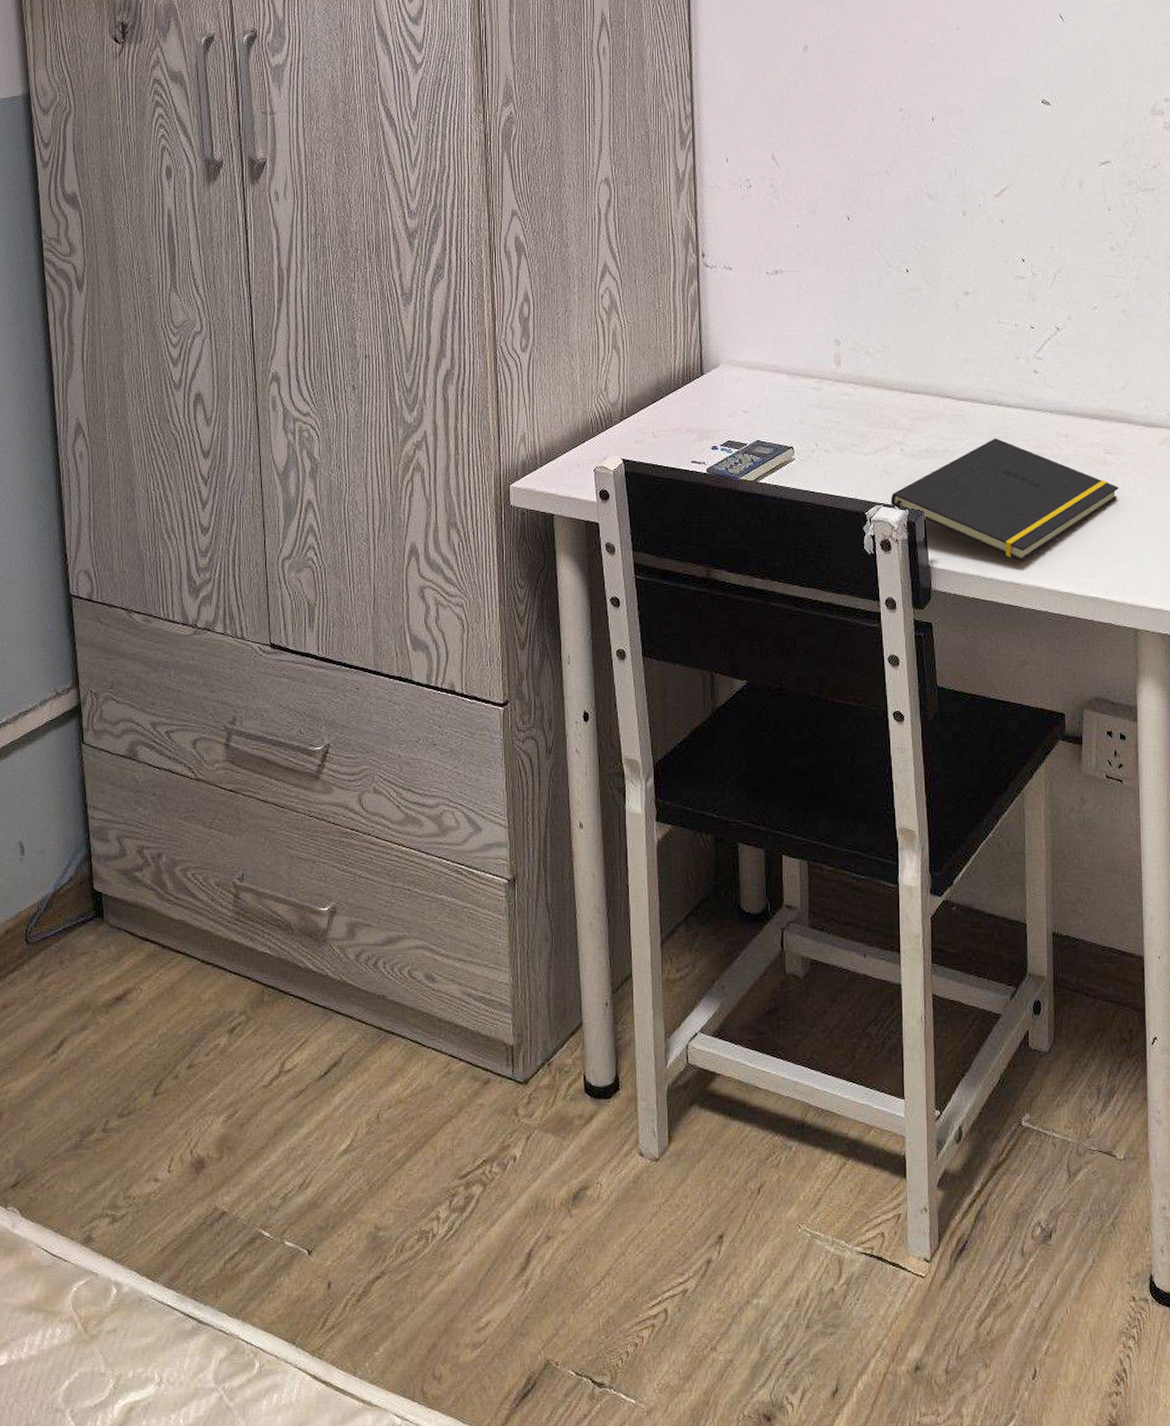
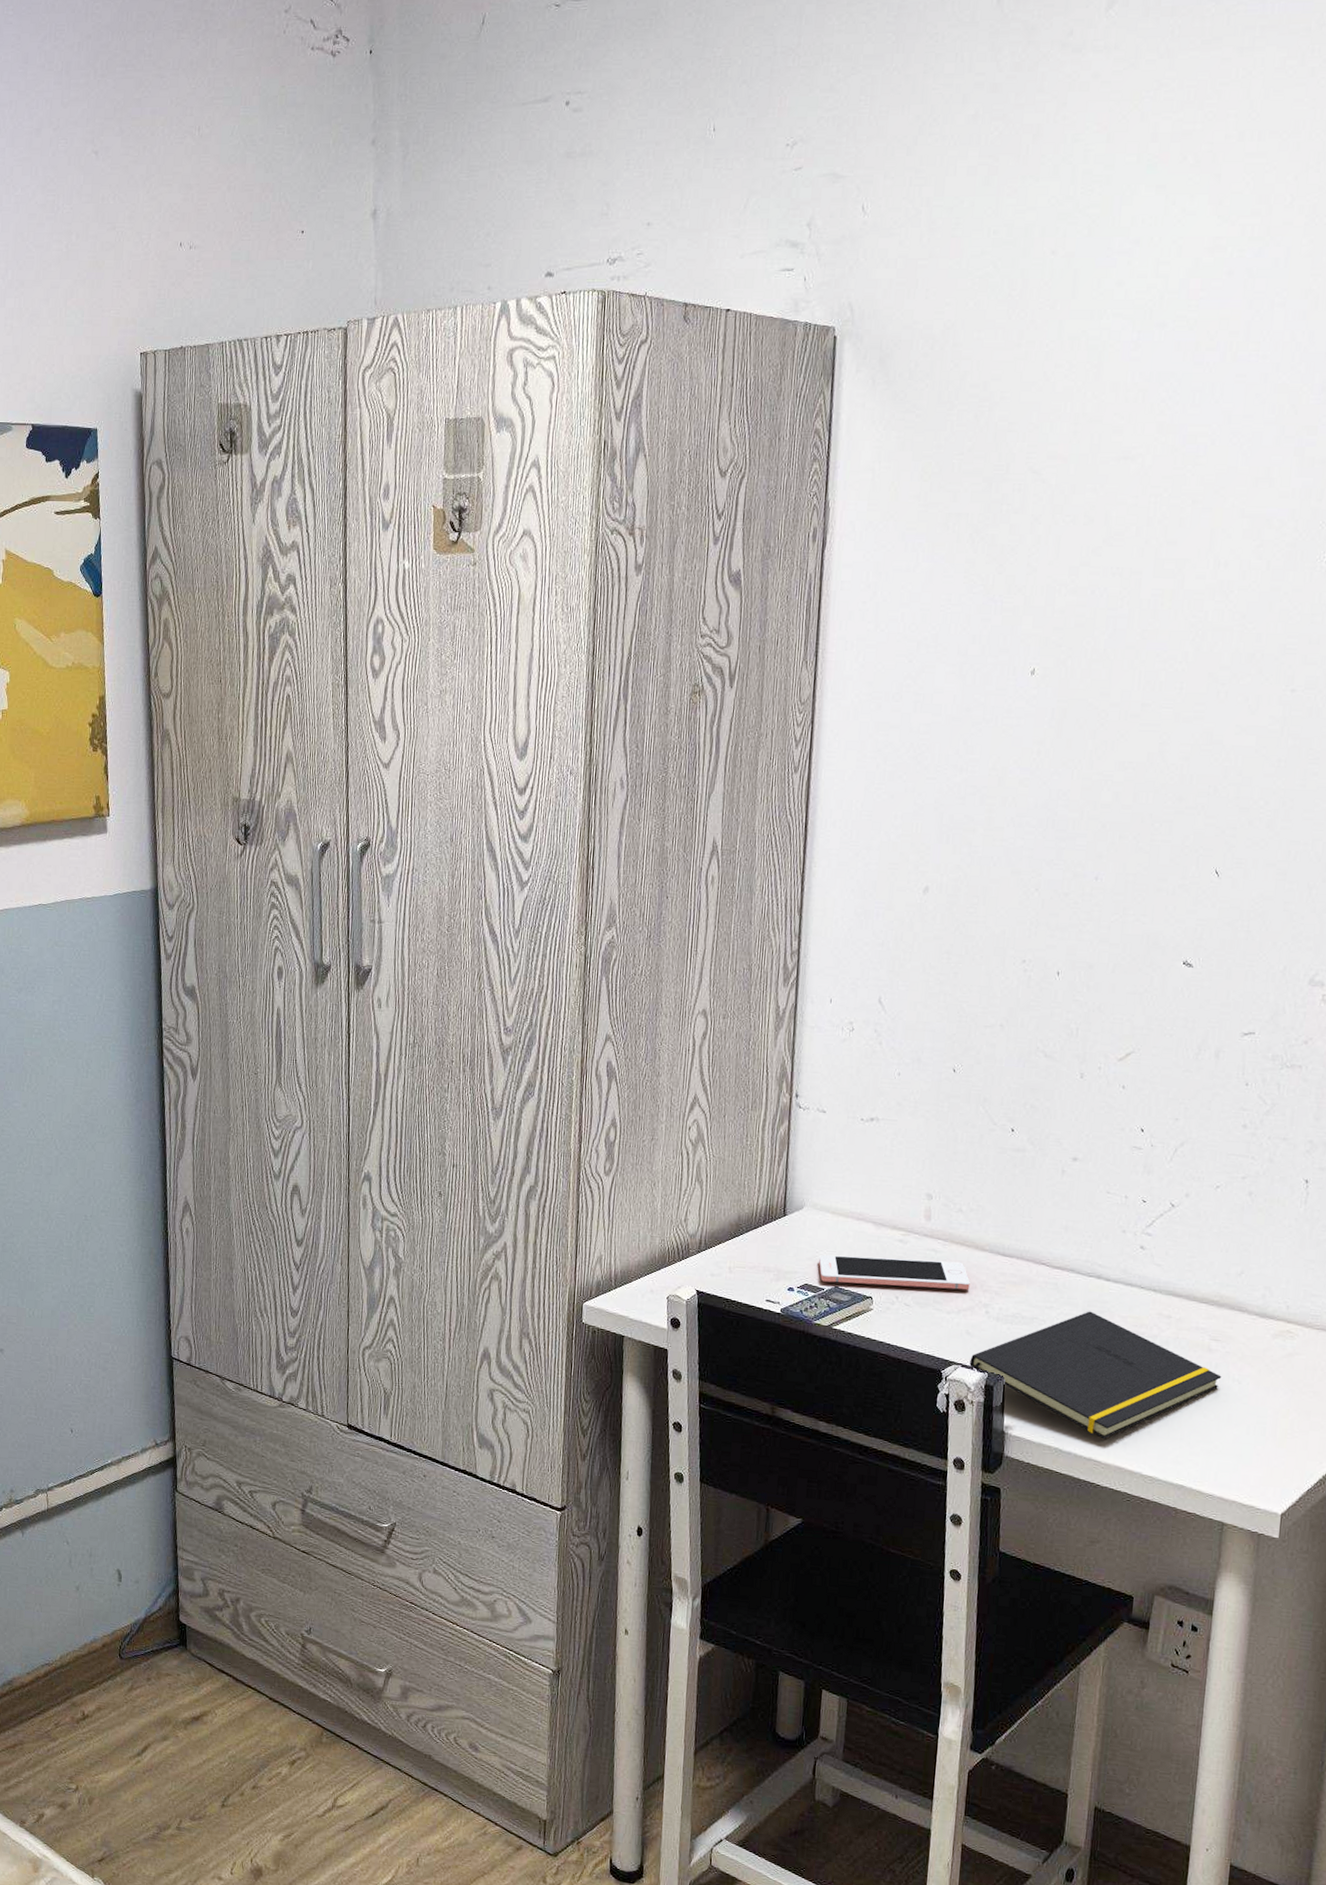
cell phone: none [739,403,883,437] -> present [819,1254,970,1290]

